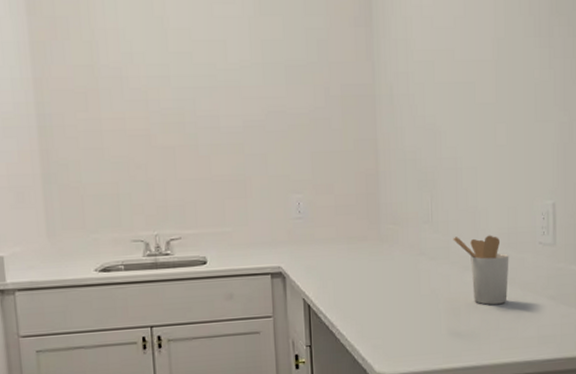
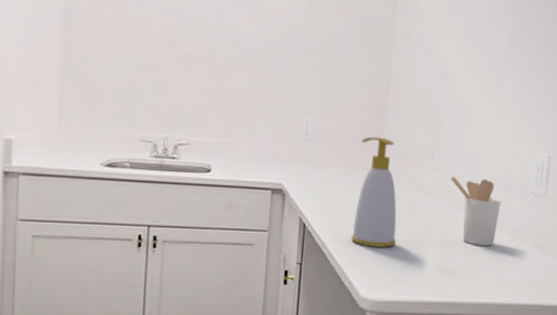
soap bottle: none [356,205,405,320] -> present [351,136,397,248]

